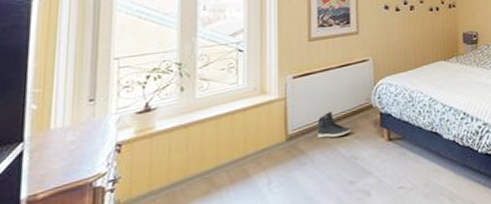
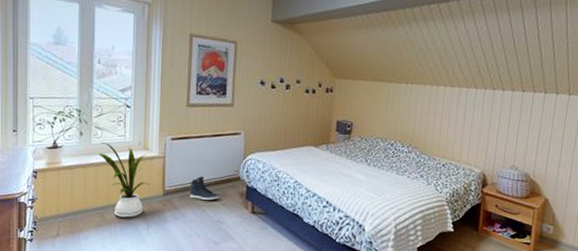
house plant: none [204,94,269,178] -> present [98,142,150,218]

